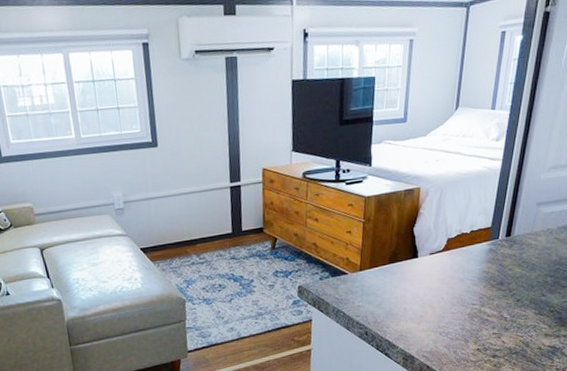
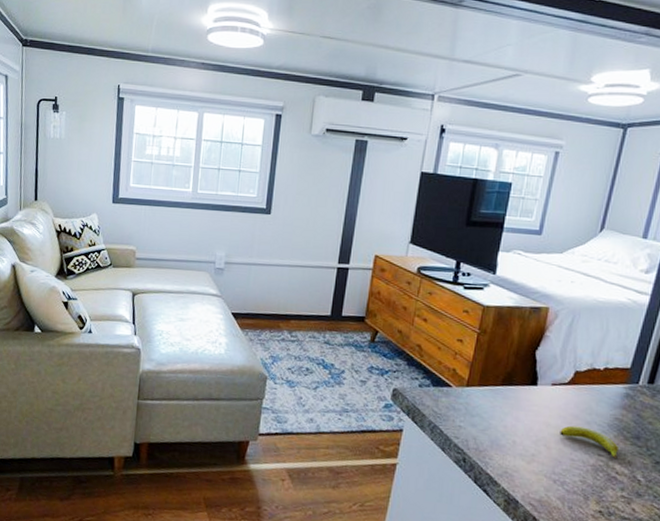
banana: none [440,284,488,305] -> present [560,425,618,460]

